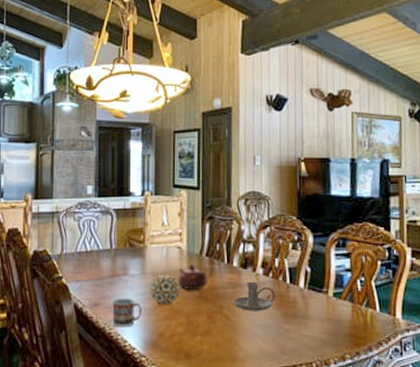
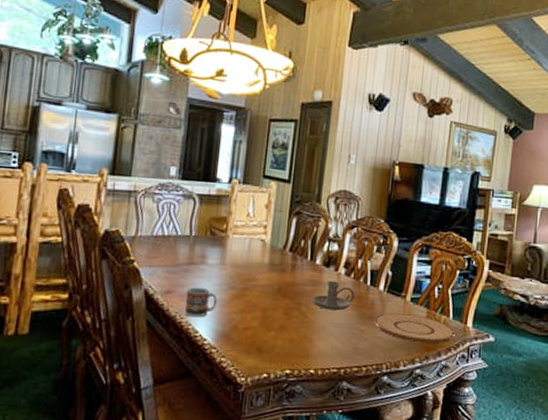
decorative ball: present [150,275,180,304] -> none [227,267,259,297]
teapot: present [177,264,207,291] -> none [257,258,289,286]
plate: none [297,310,385,339] -> present [373,313,455,344]

